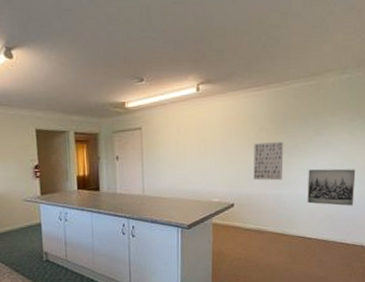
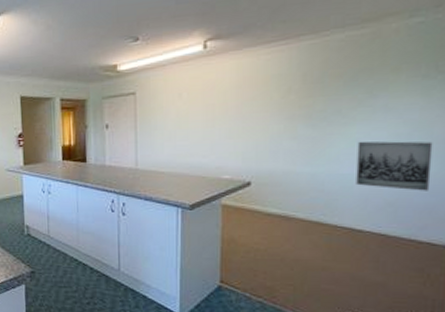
wall art: present [253,142,284,181] -> none [278,107,322,155]

